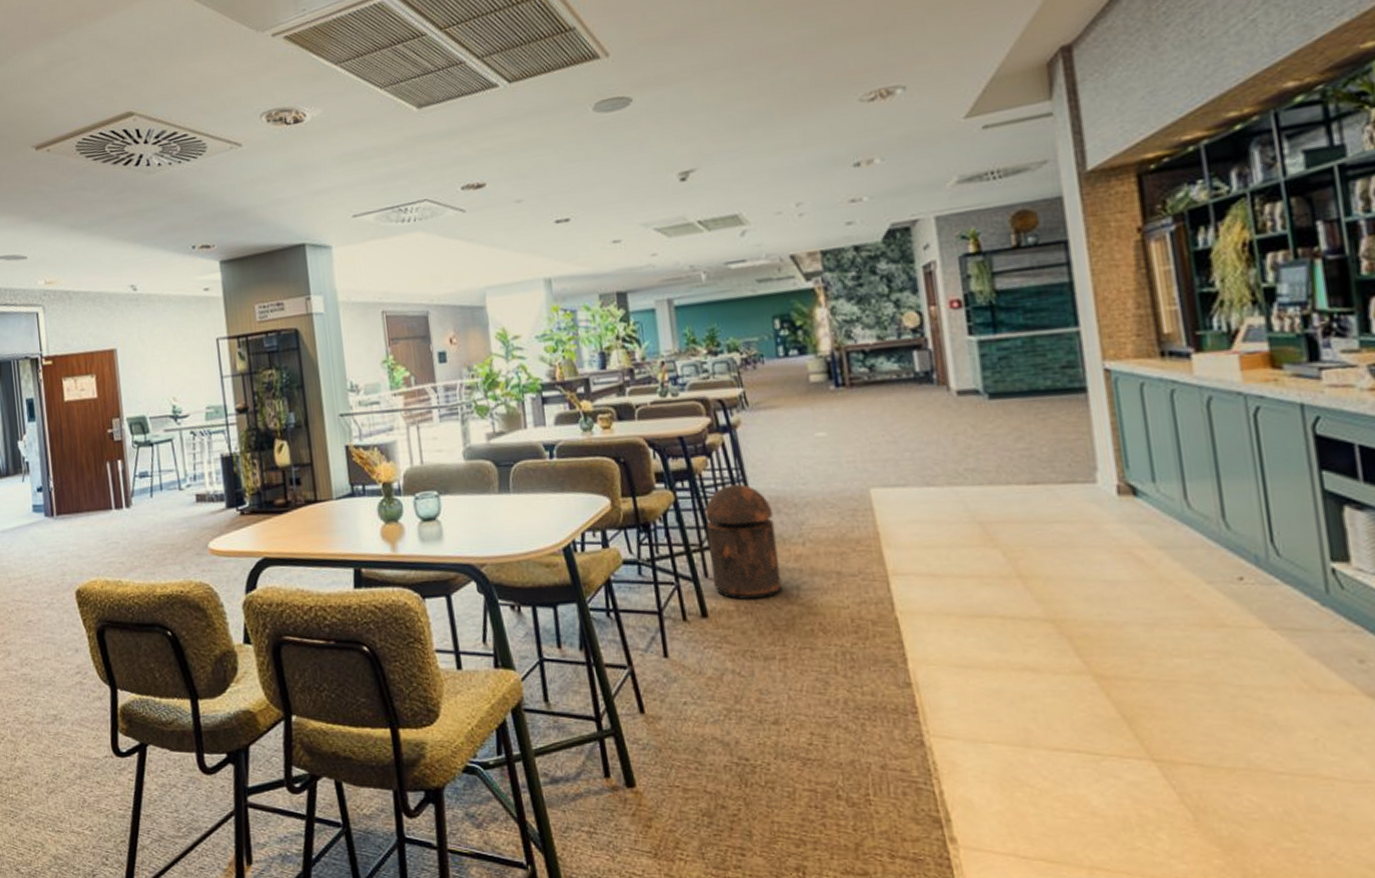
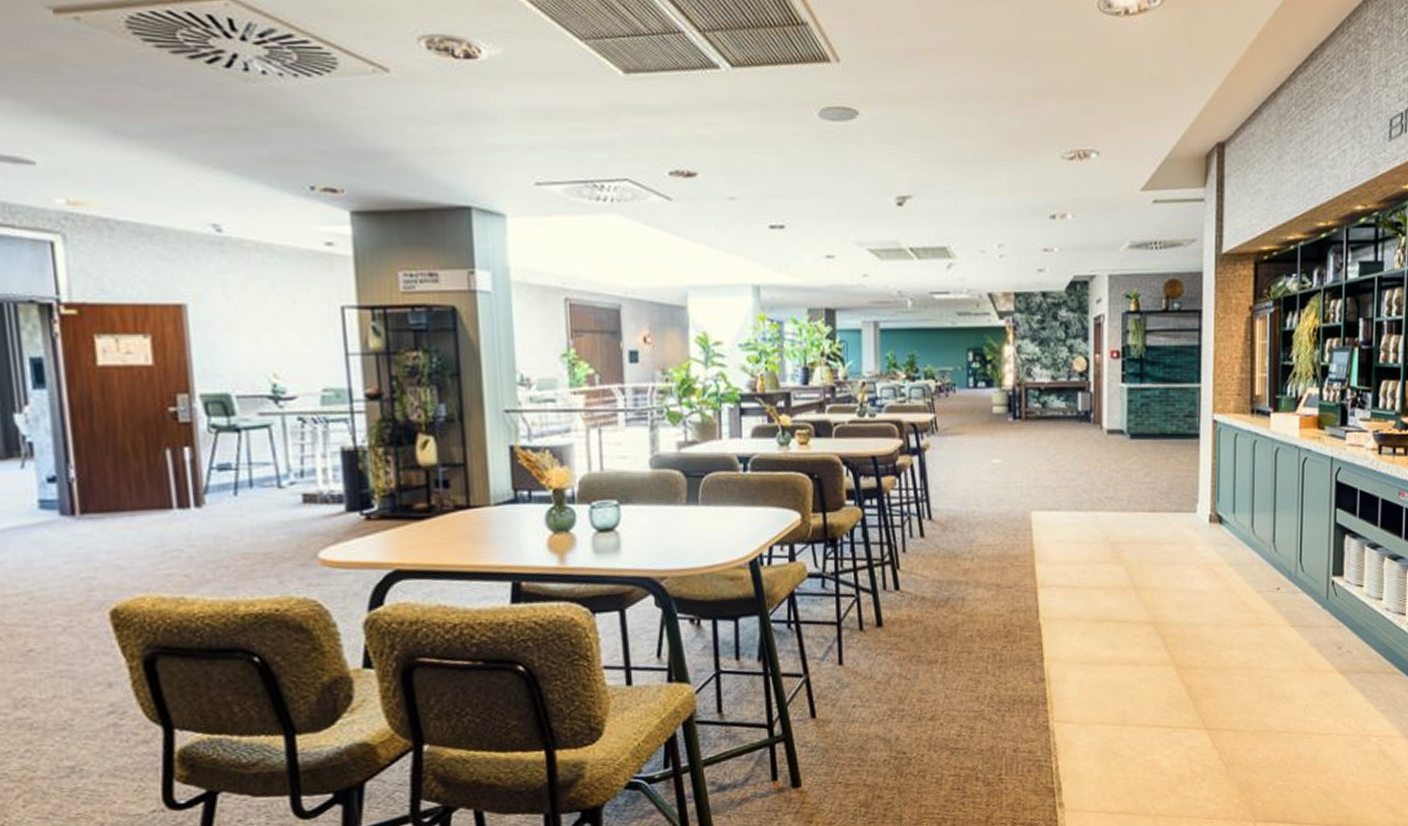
trash can: present [705,484,782,599] -> none [889,504,950,610]

